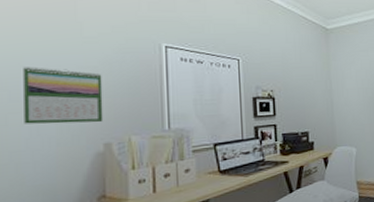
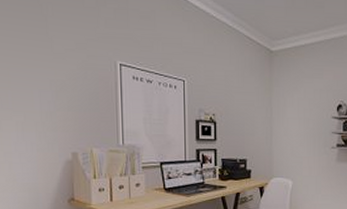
calendar: present [22,67,104,124] -> none [10,78,71,134]

